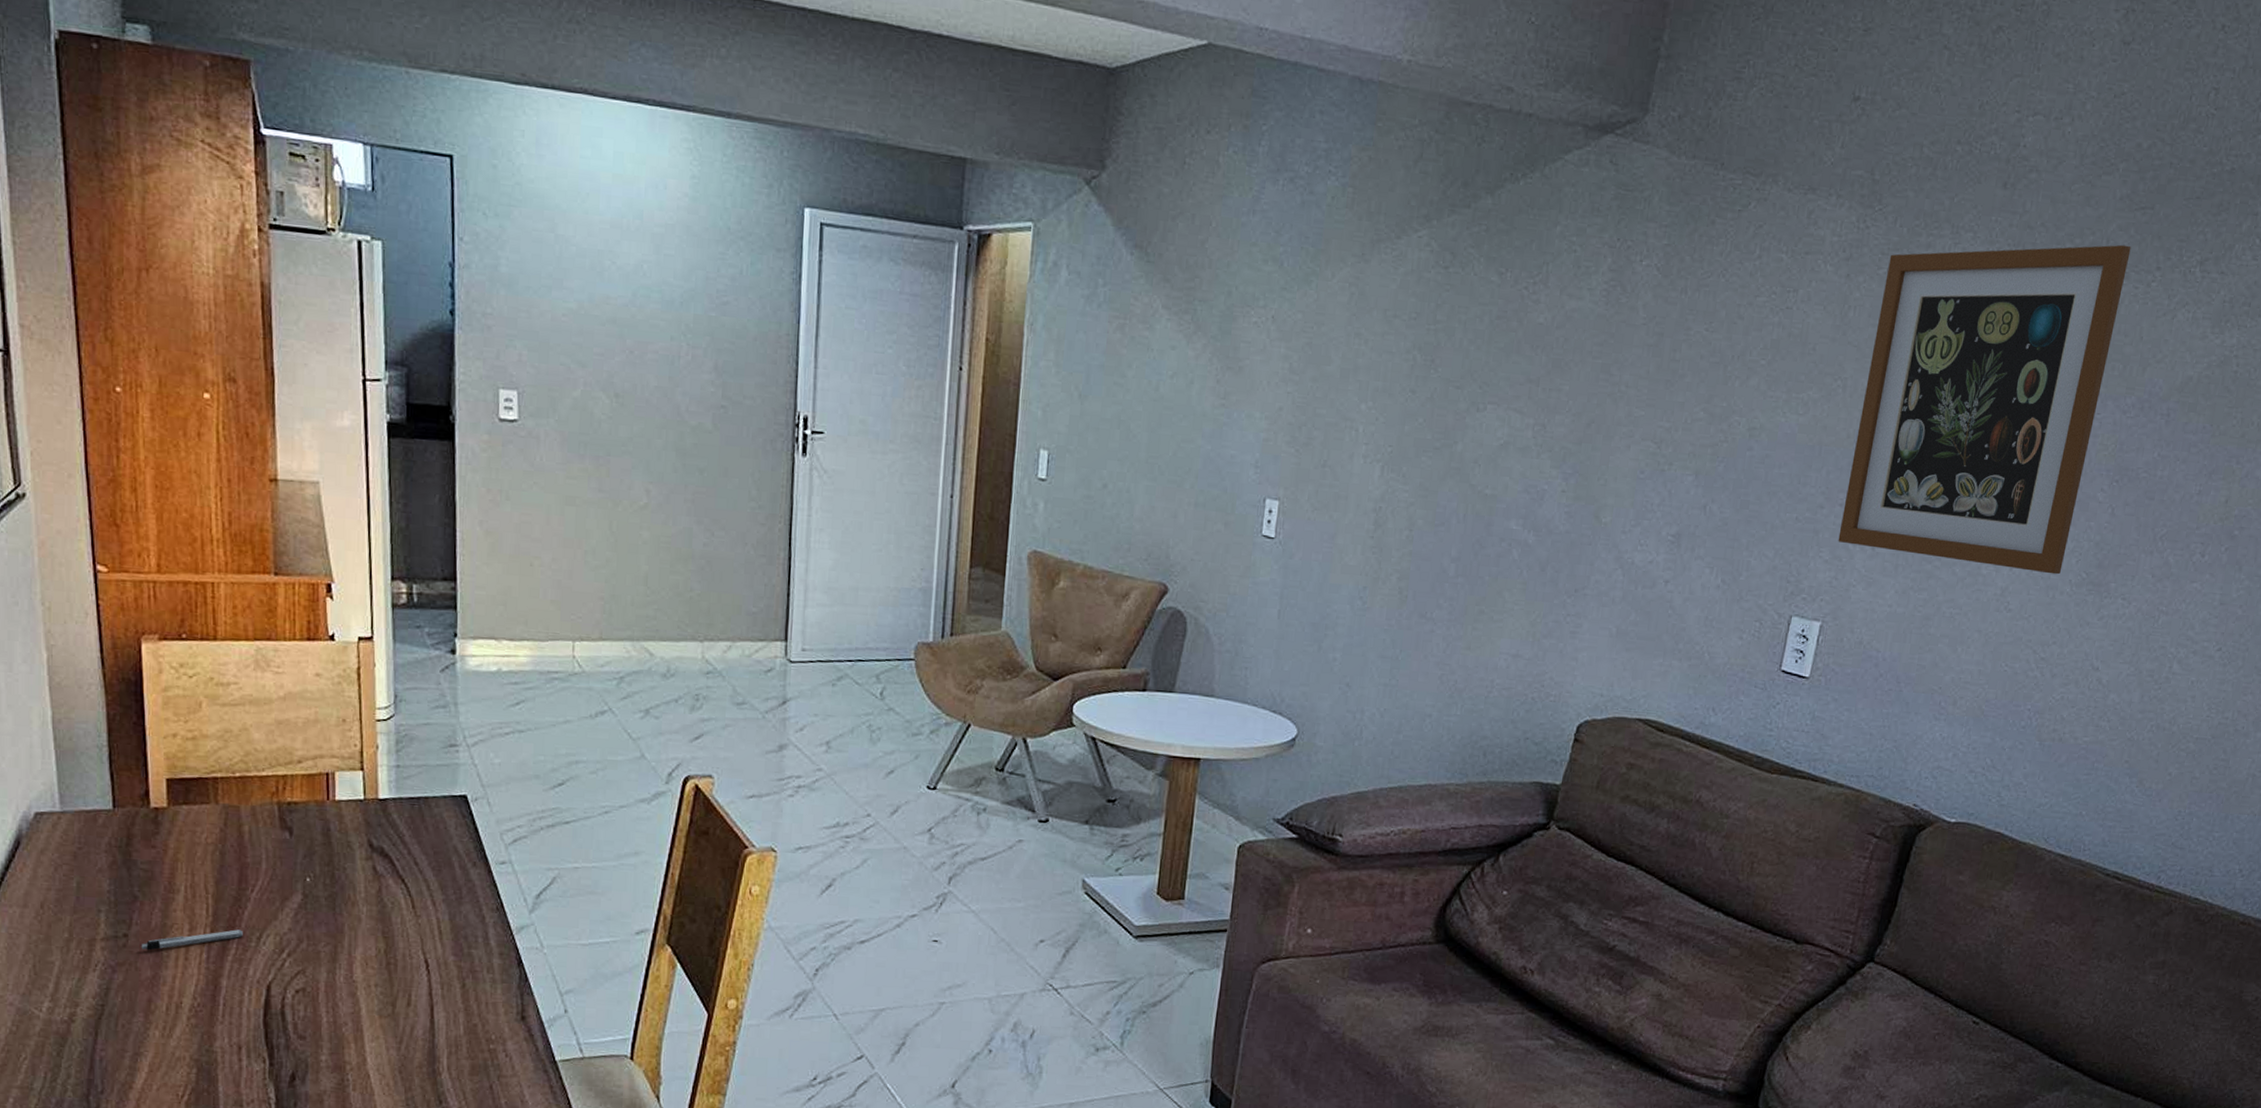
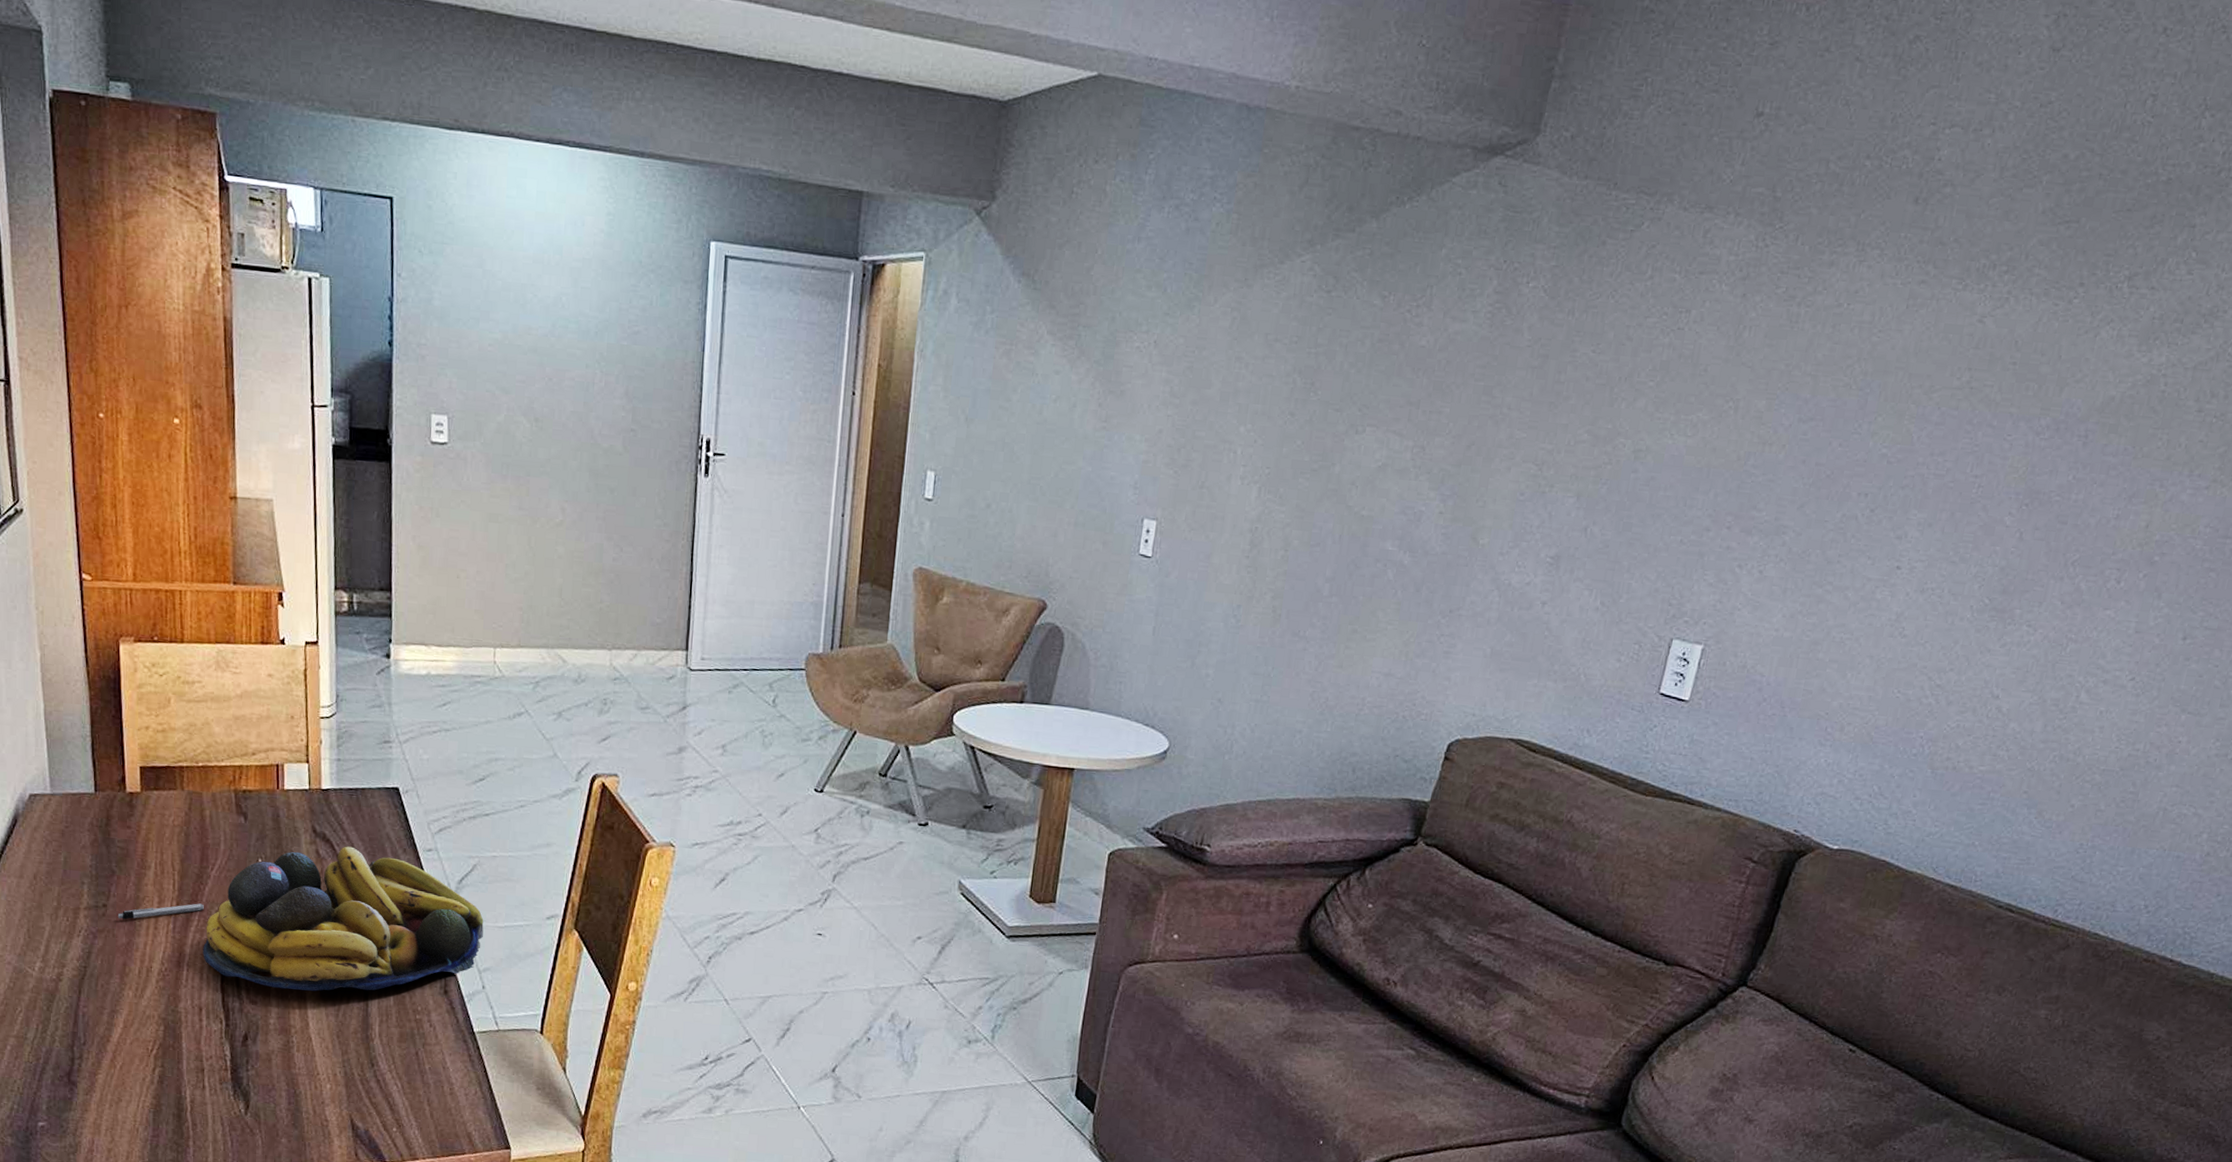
fruit bowl: none [242,861,565,1023] -> present [203,846,484,992]
wall art: present [1838,244,2131,575] -> none [1724,260,2053,600]

